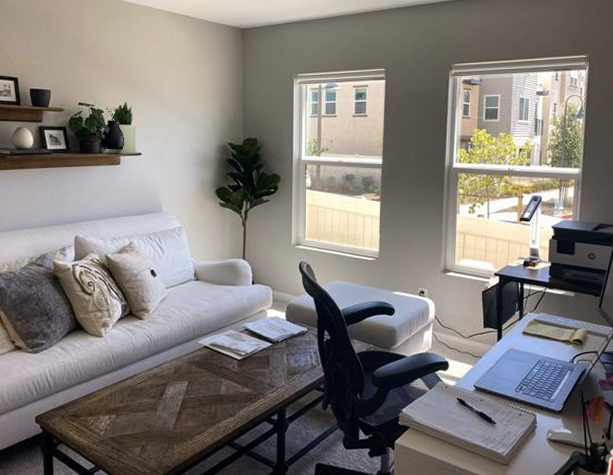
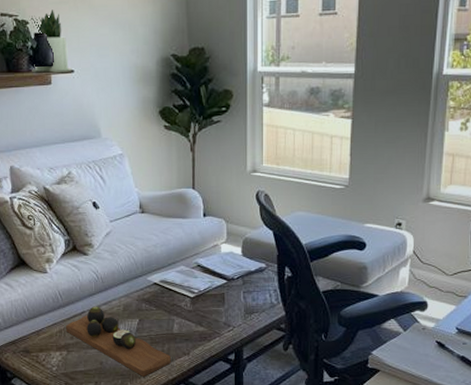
decorative tray: none [116,369,217,439] -> present [65,306,171,377]

